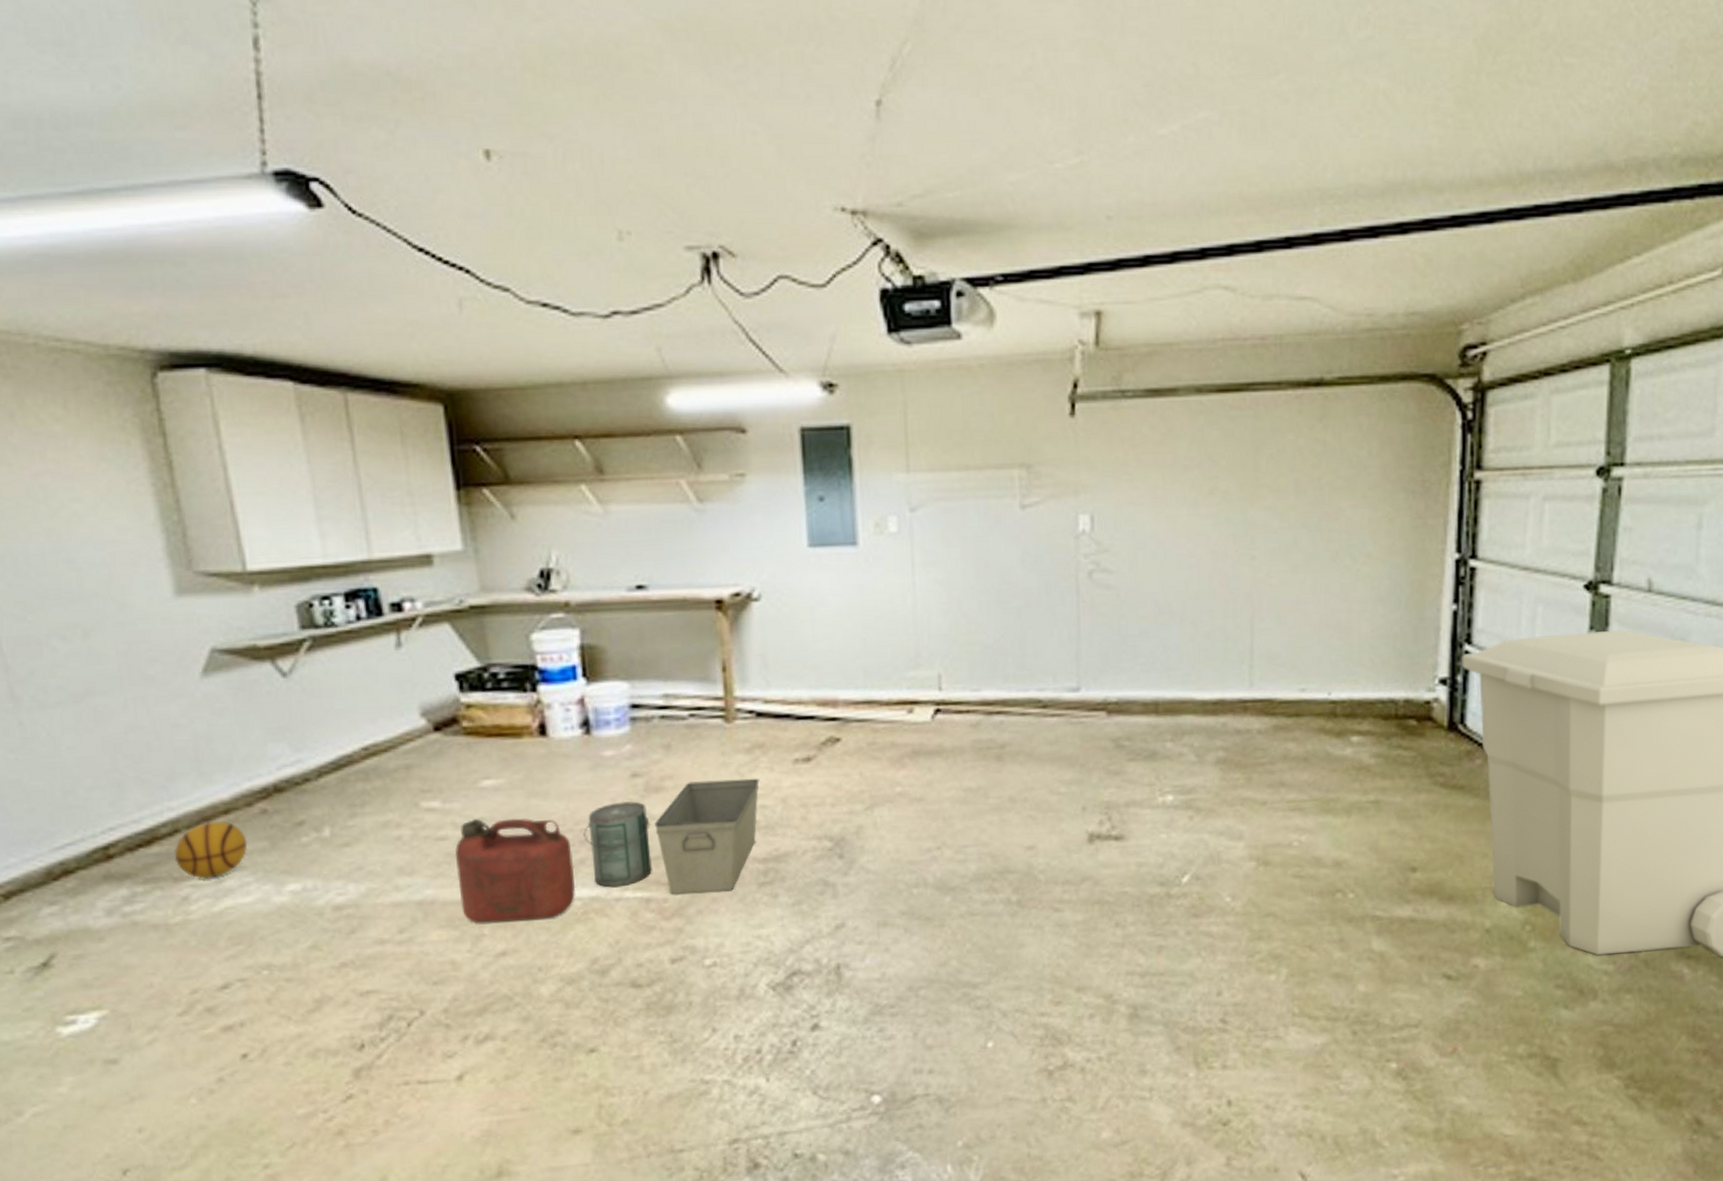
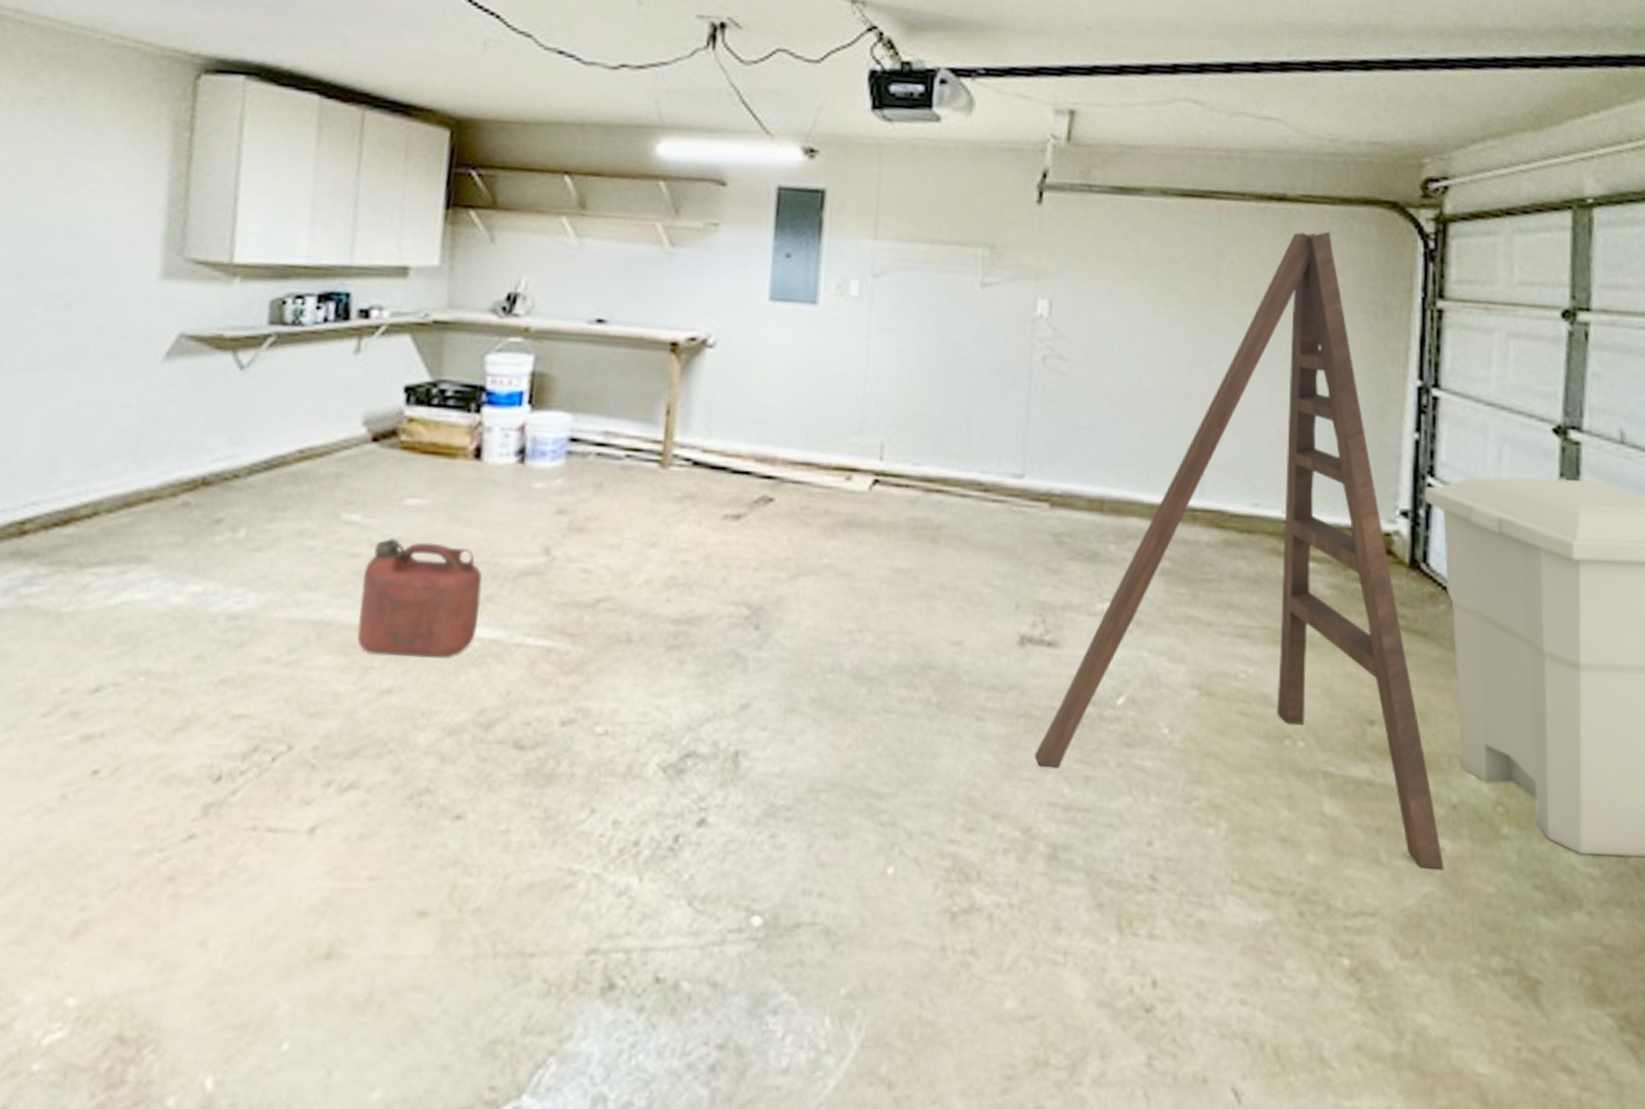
basketball: present [173,821,248,878] -> none [85,508,163,567]
paint can: present [583,801,652,888] -> none [496,538,567,632]
storage bin: present [654,778,760,894] -> none [570,526,685,651]
ladder: none [1110,412,1479,984] -> present [1034,231,1444,870]

